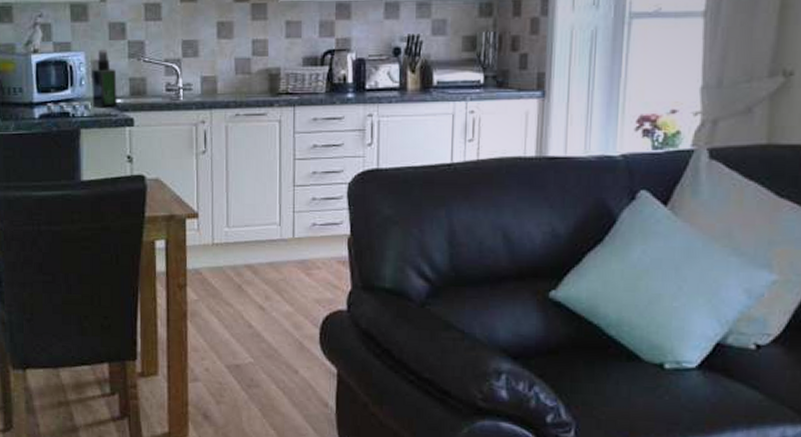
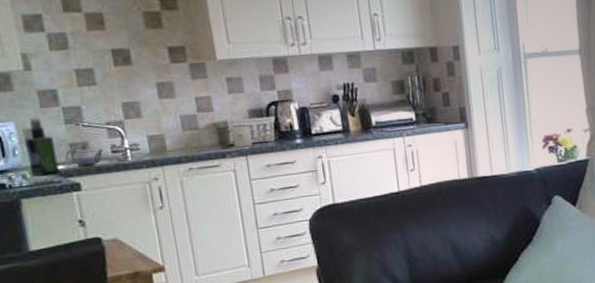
teapot: none [125,81,159,104] -> present [65,145,104,168]
mug: none [283,73,310,97] -> present [231,125,260,148]

